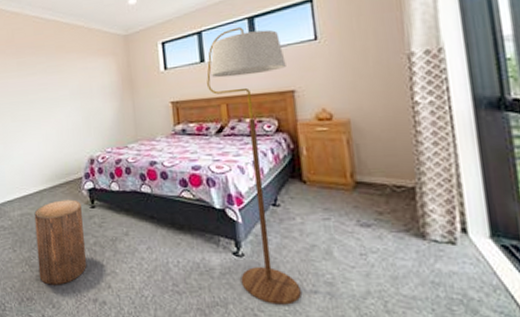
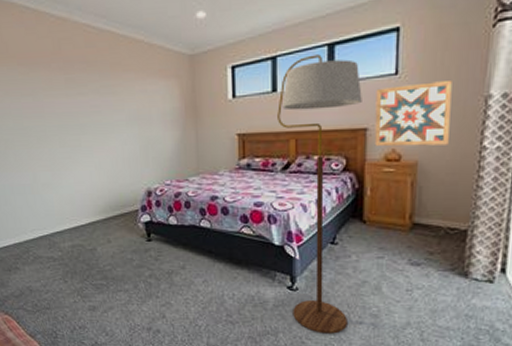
stool: present [34,199,87,285] -> none [86,232,142,315]
wall art: none [298,41,379,106] -> present [374,79,452,147]

